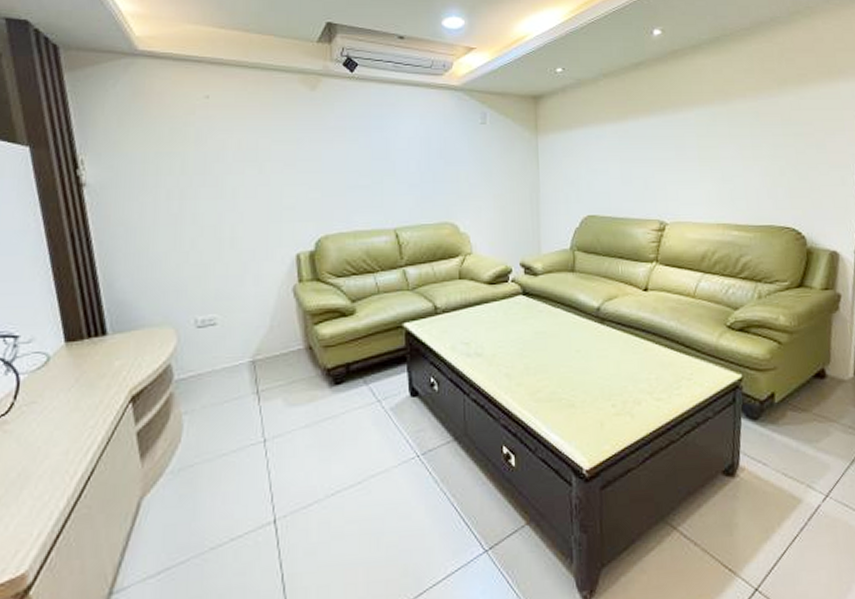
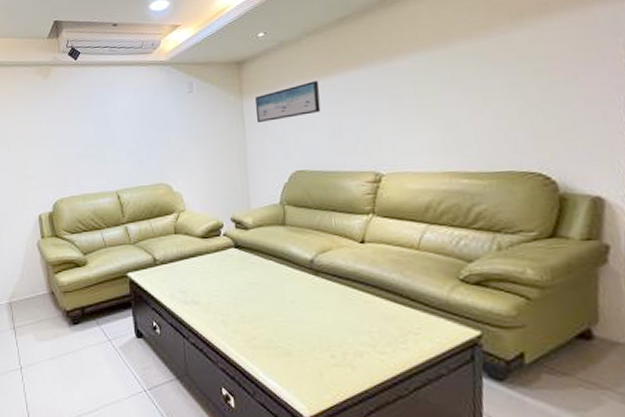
wall art: none [550,124,614,162] -> present [255,81,321,122]

